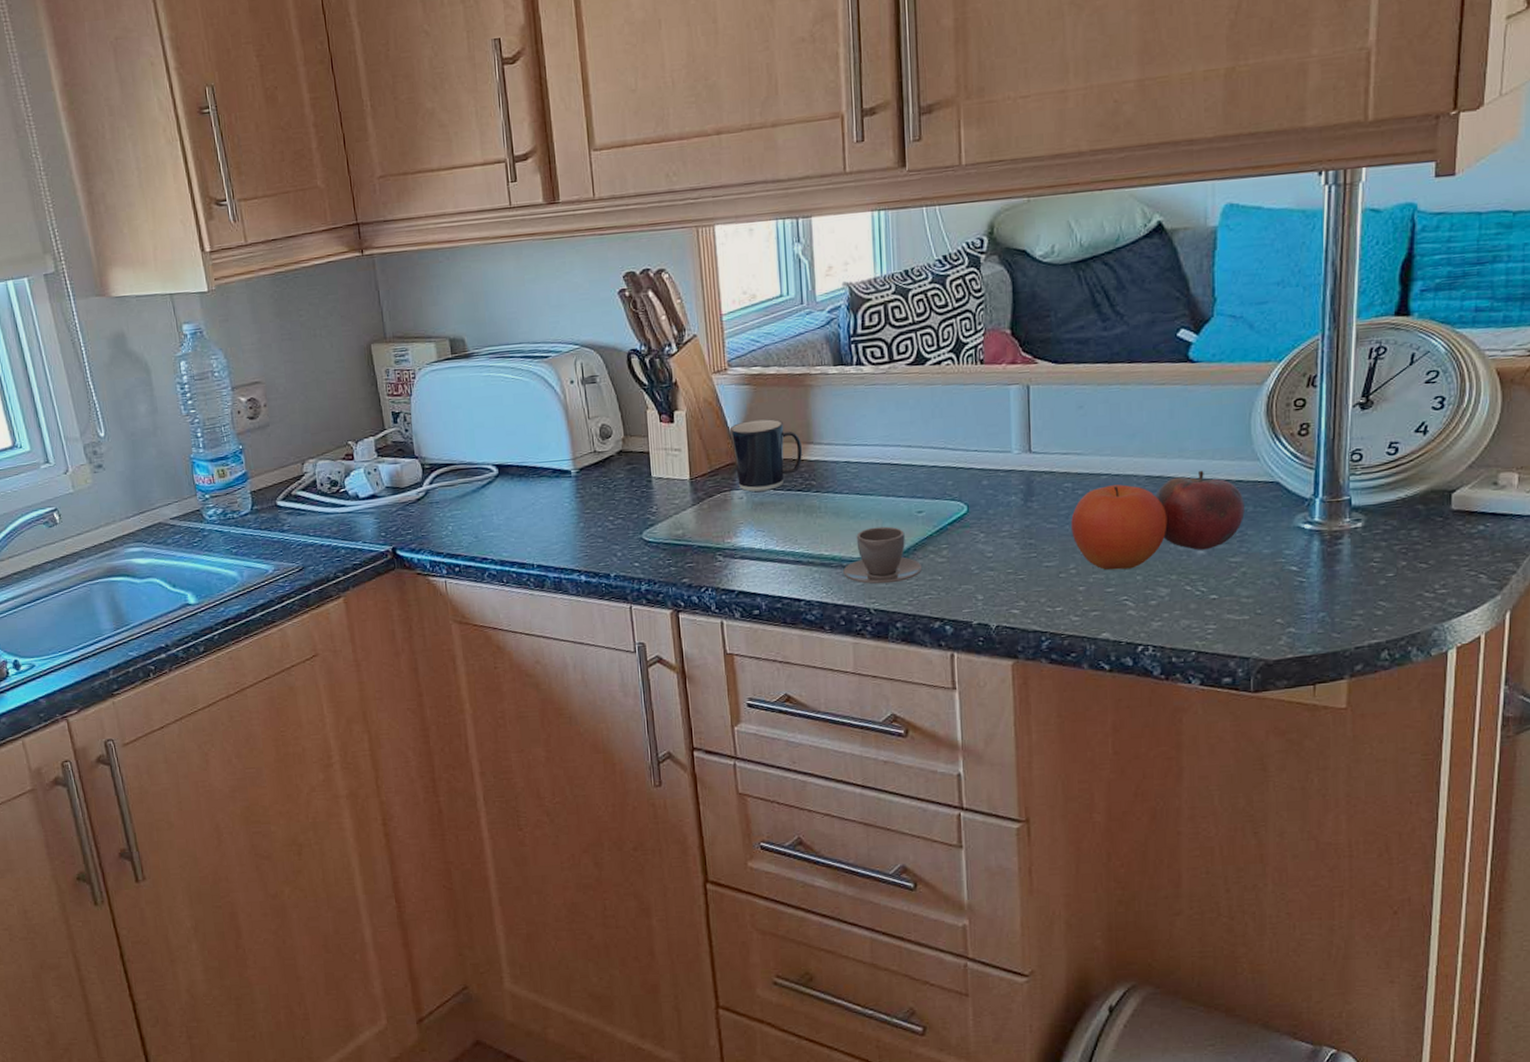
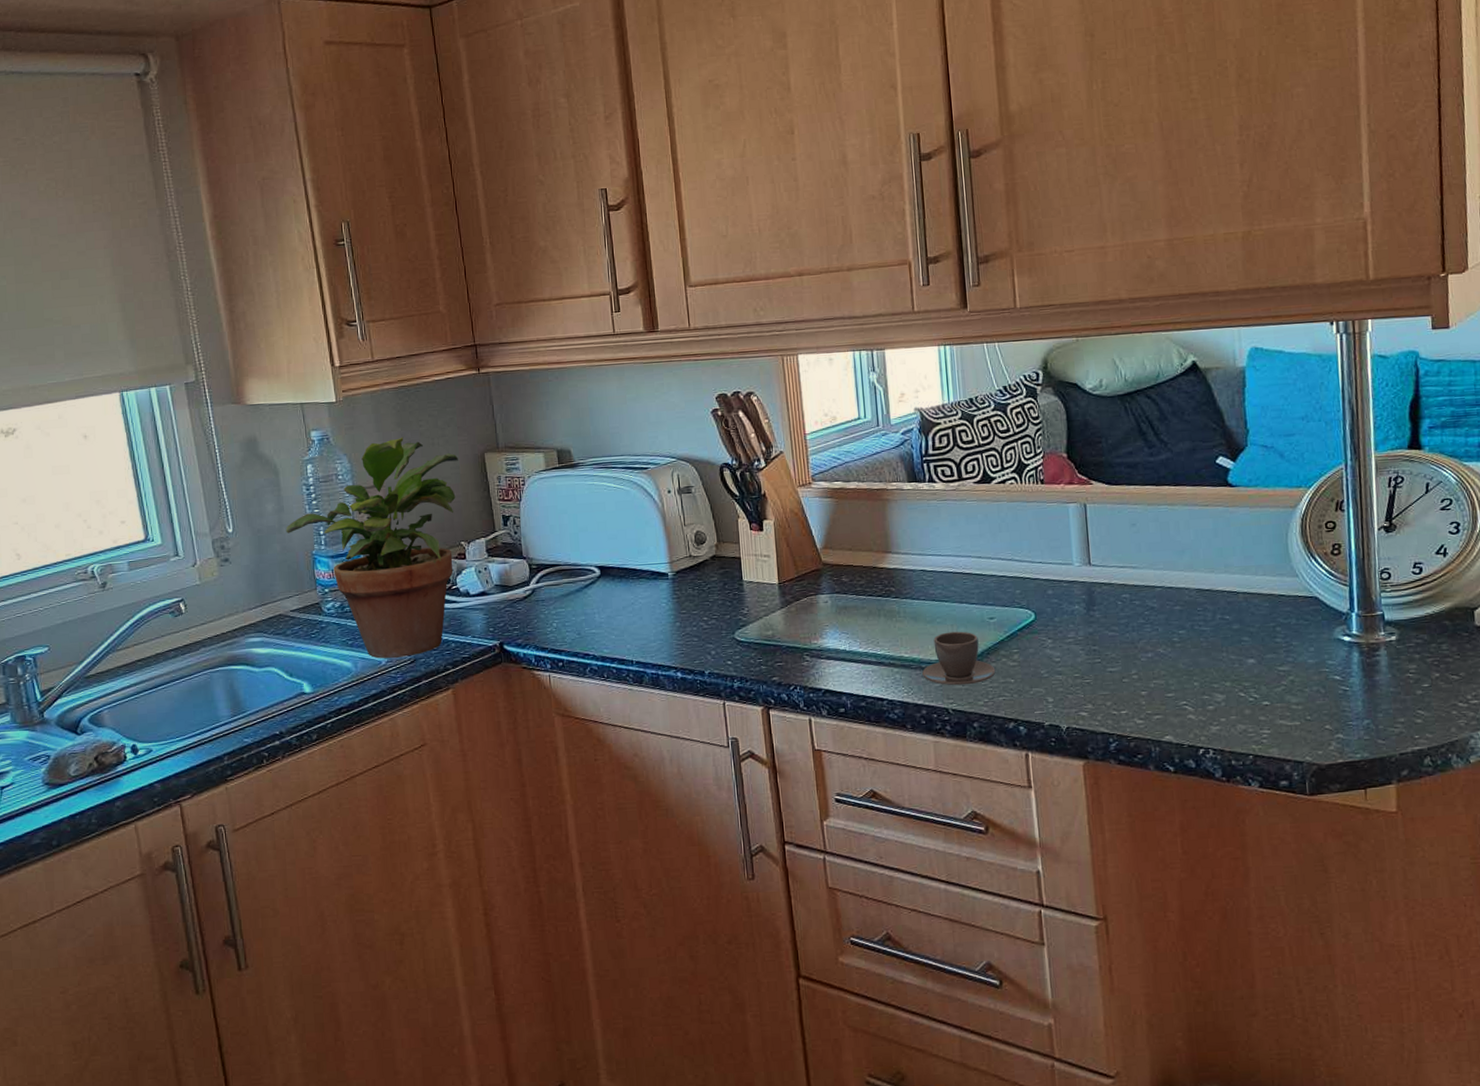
potted plant: none [160,328,343,567] -> present [285,437,458,659]
mug: present [729,419,803,492] -> none [814,529,882,596]
fruit: present [1071,484,1167,571] -> none [1130,596,1219,677]
fruit: present [1155,470,1245,550] -> none [1206,584,1289,659]

